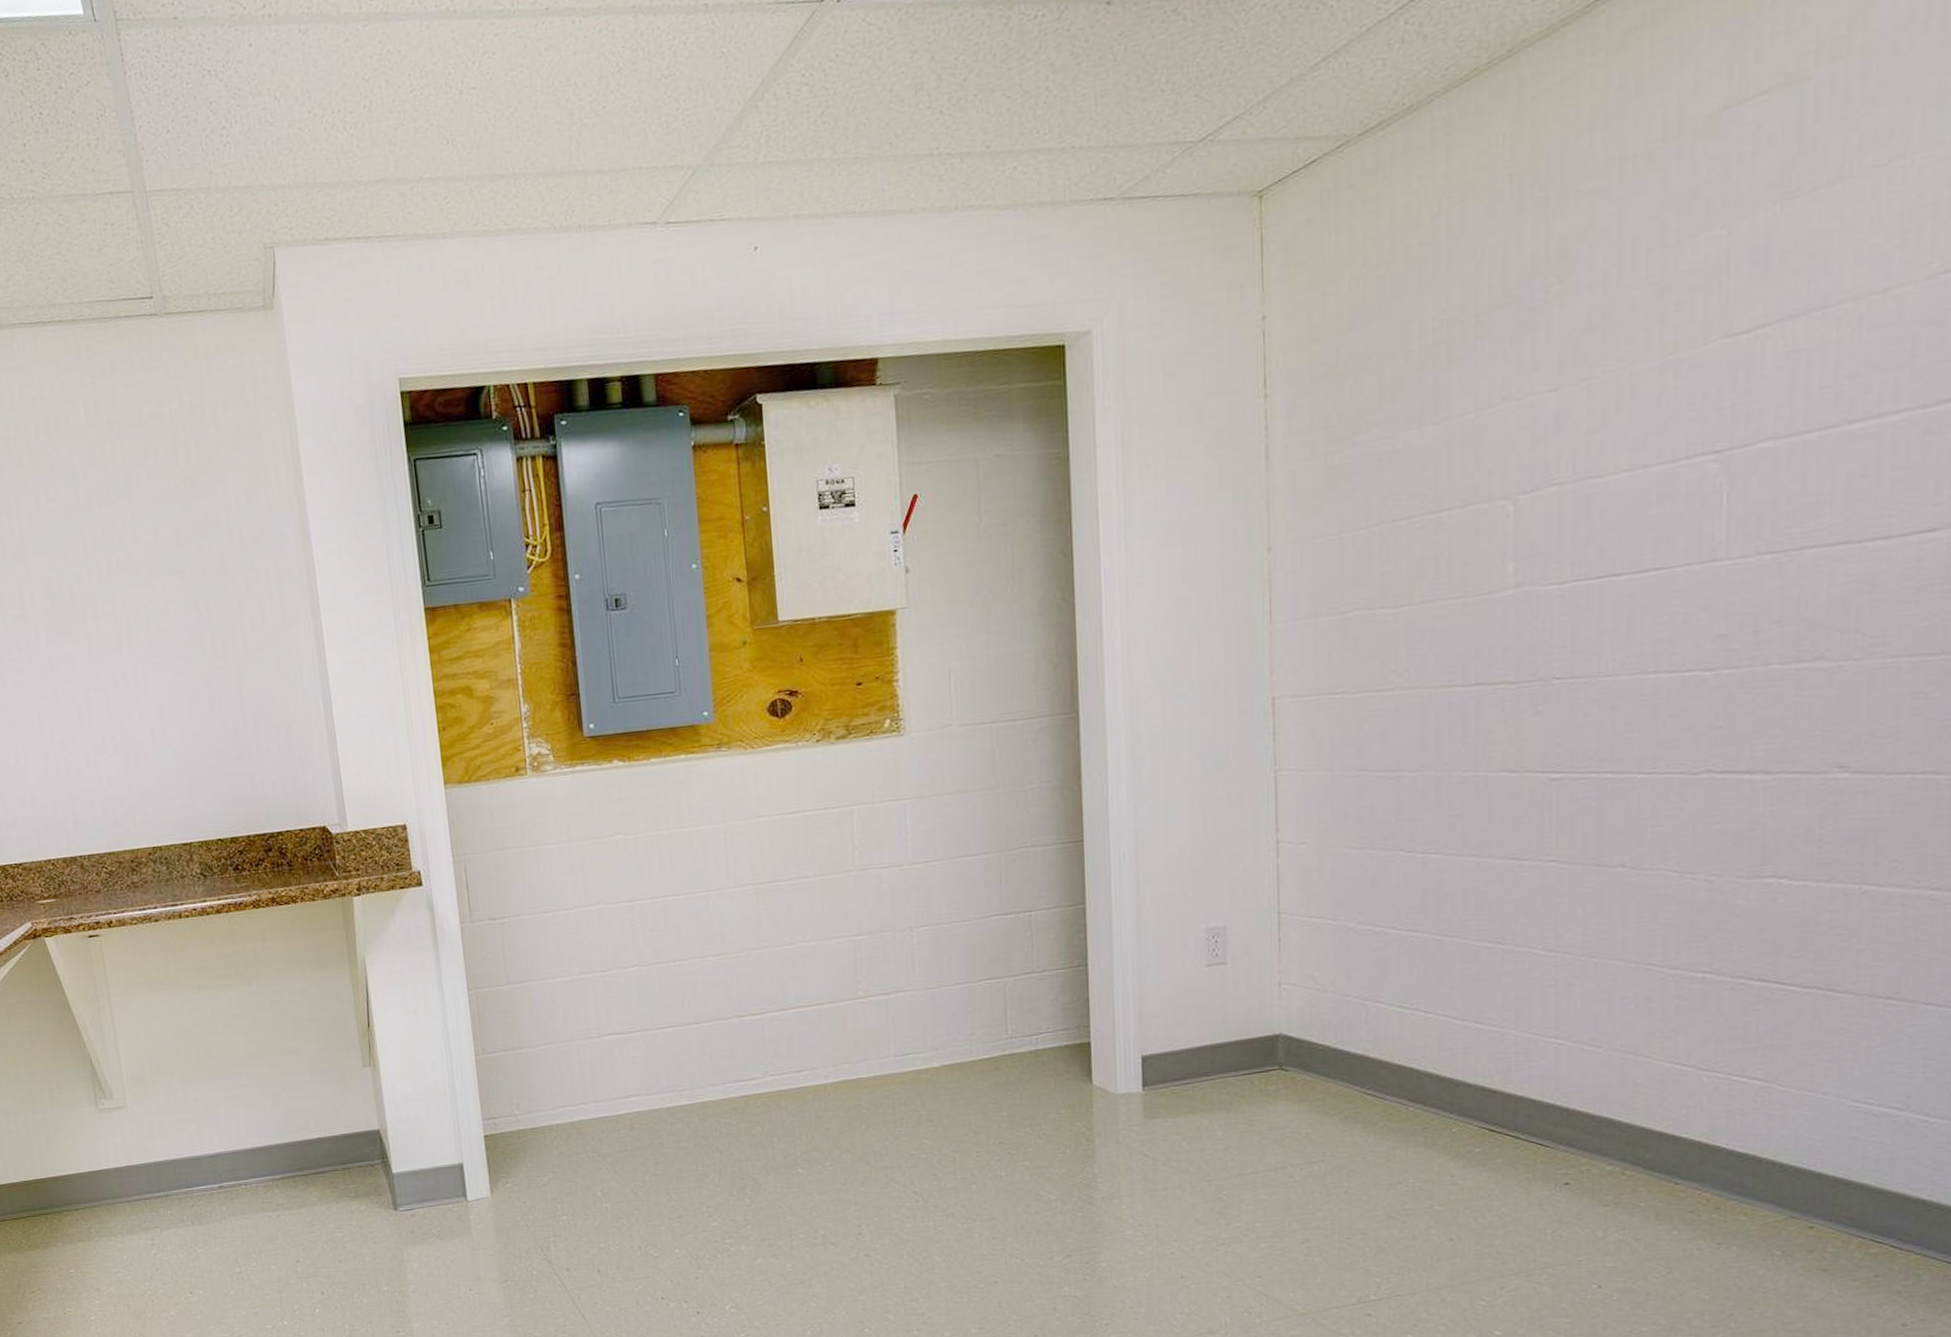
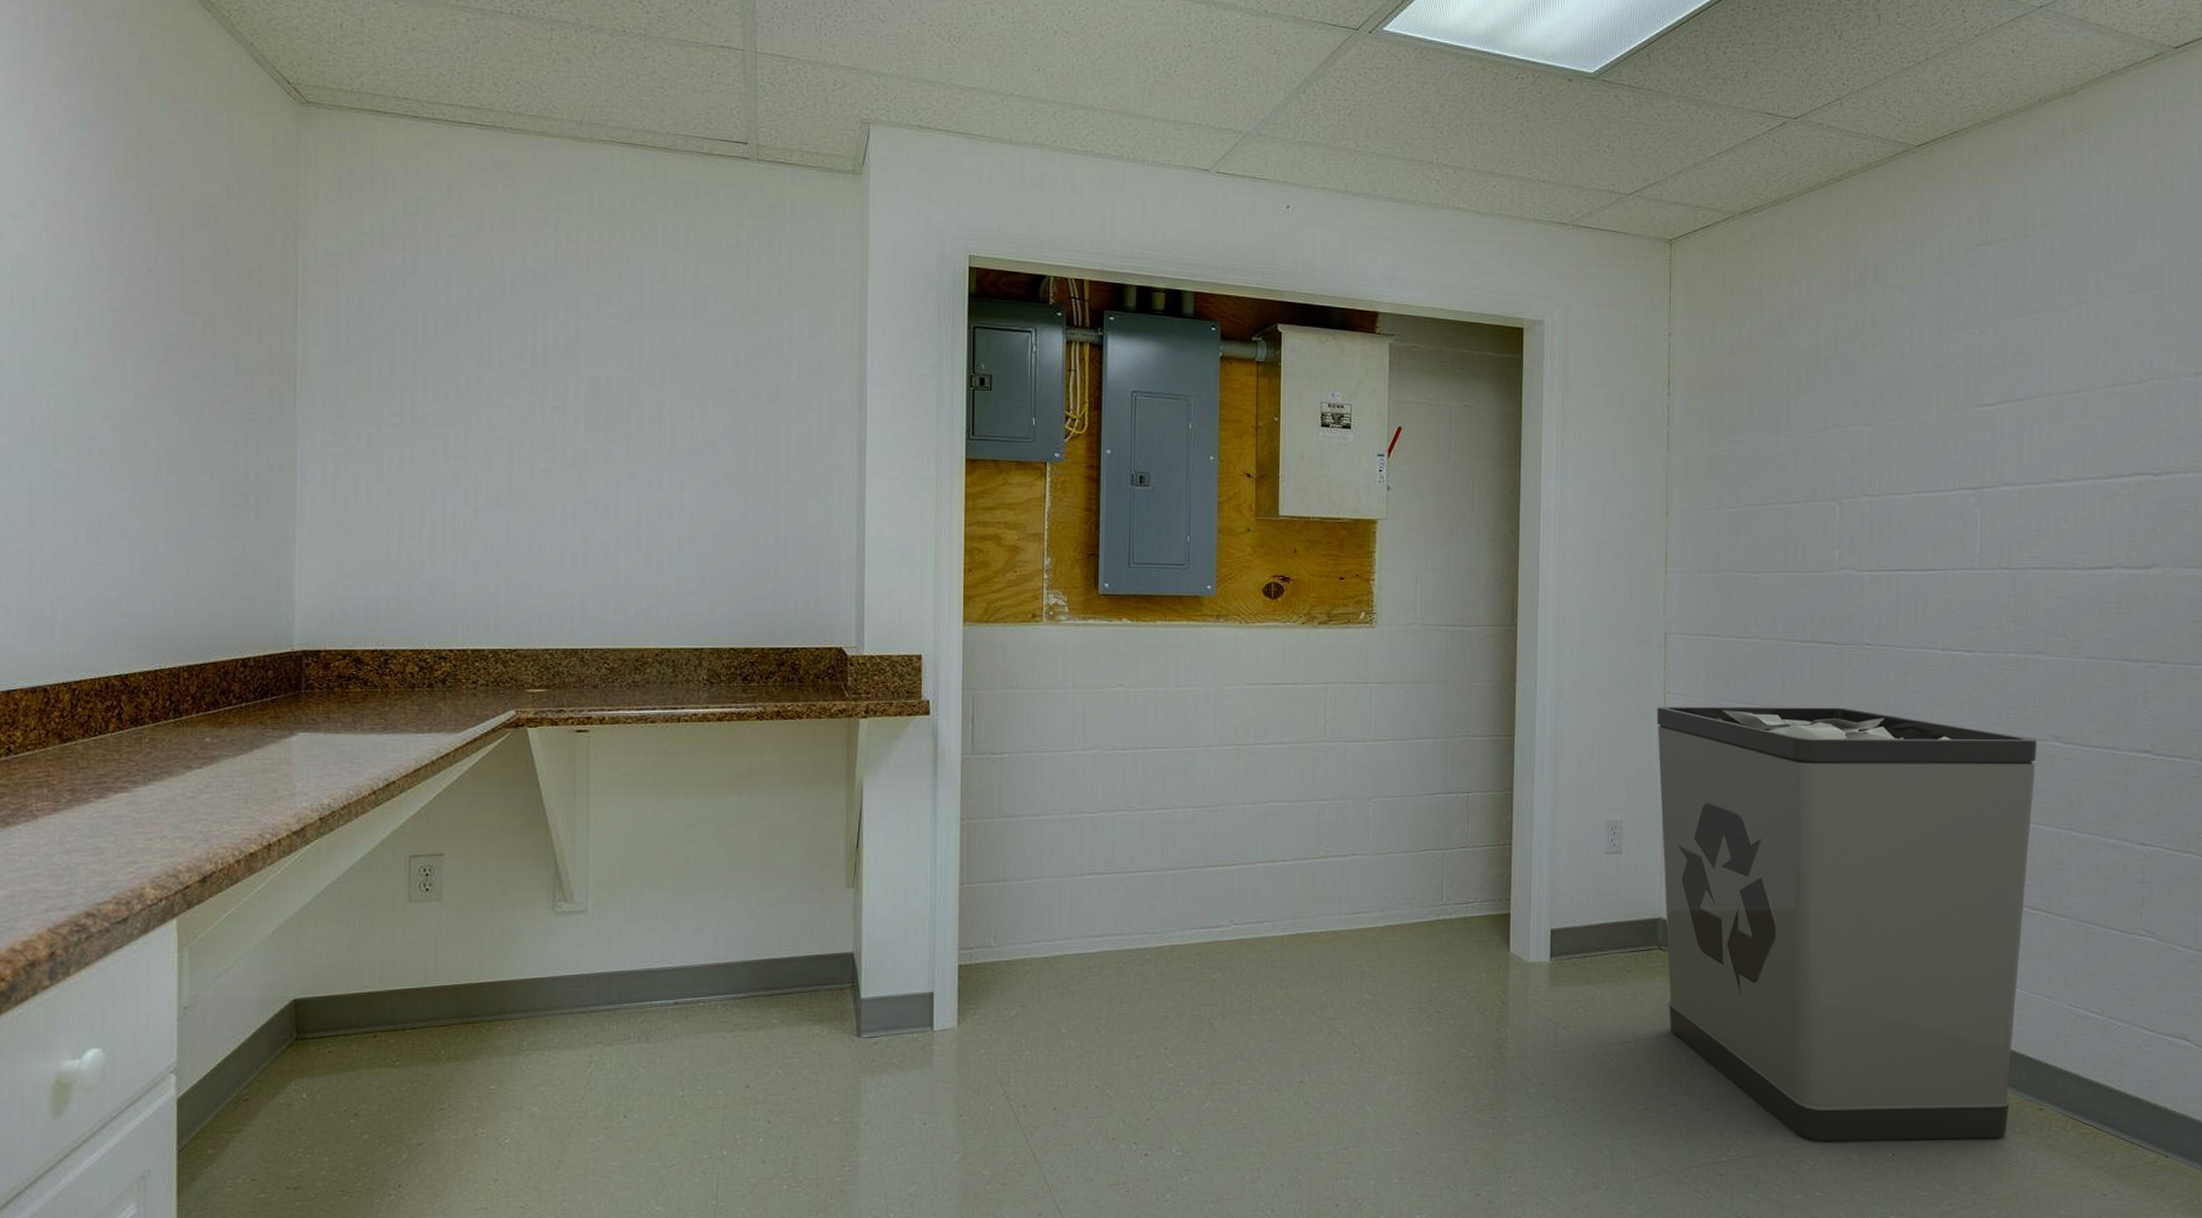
recycling bin: none [1266,761,1813,1275] -> present [1657,706,2037,1141]

